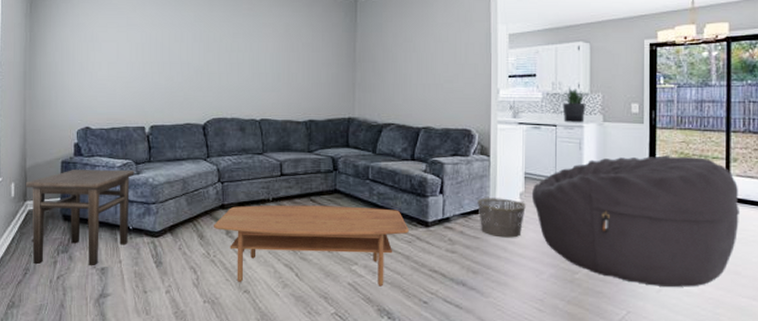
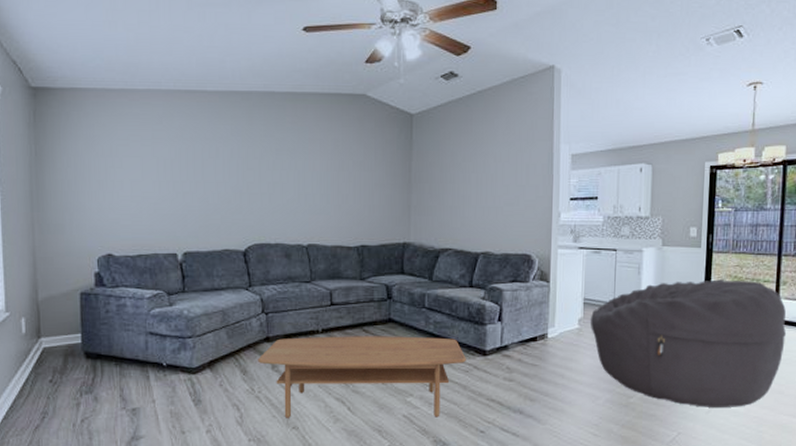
side table: present [26,170,135,265] -> none [39,302,167,406]
basket: present [477,198,526,238] -> none [536,324,584,364]
planter: present [562,86,586,123] -> none [623,209,646,247]

